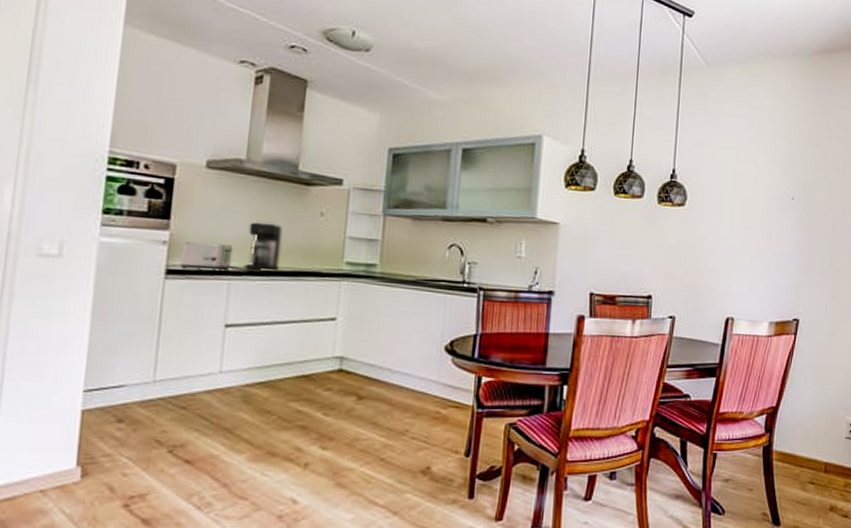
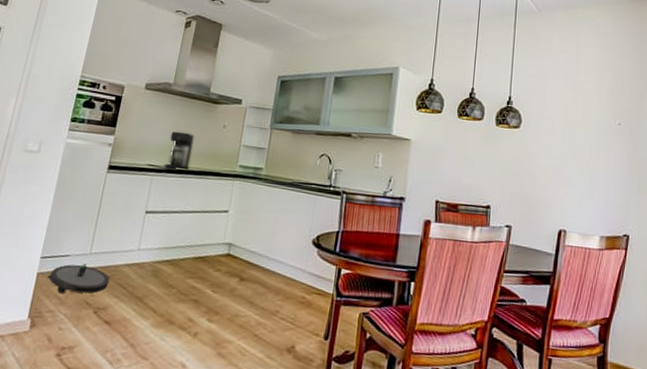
robot vacuum: none [95,394,185,432] -> present [46,263,110,293]
toaster: present [179,242,233,271] -> none [118,145,158,169]

